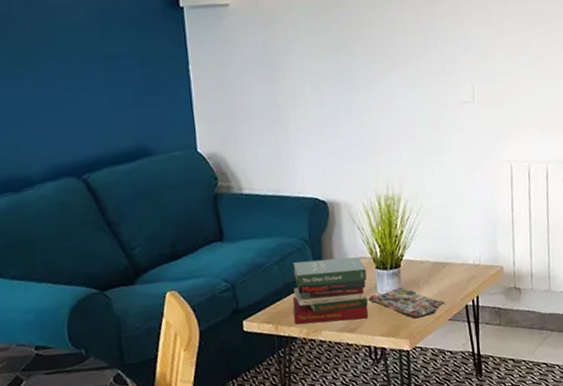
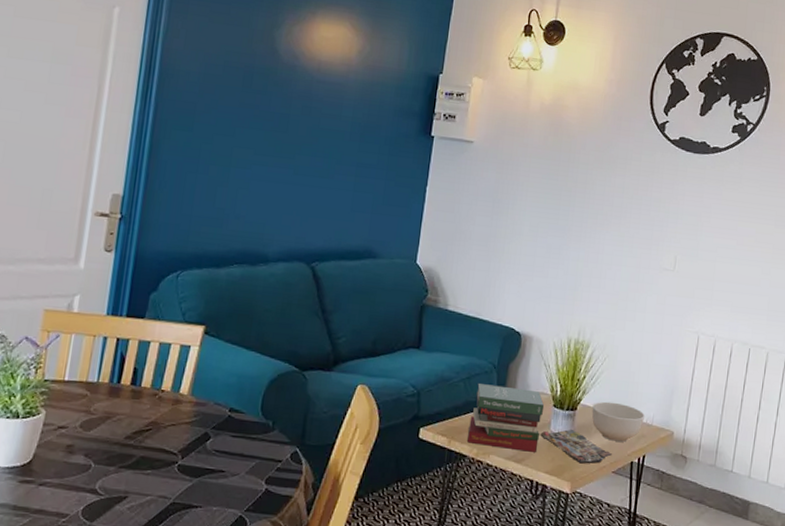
bowl: none [416,250,472,290] -> present [591,401,645,442]

